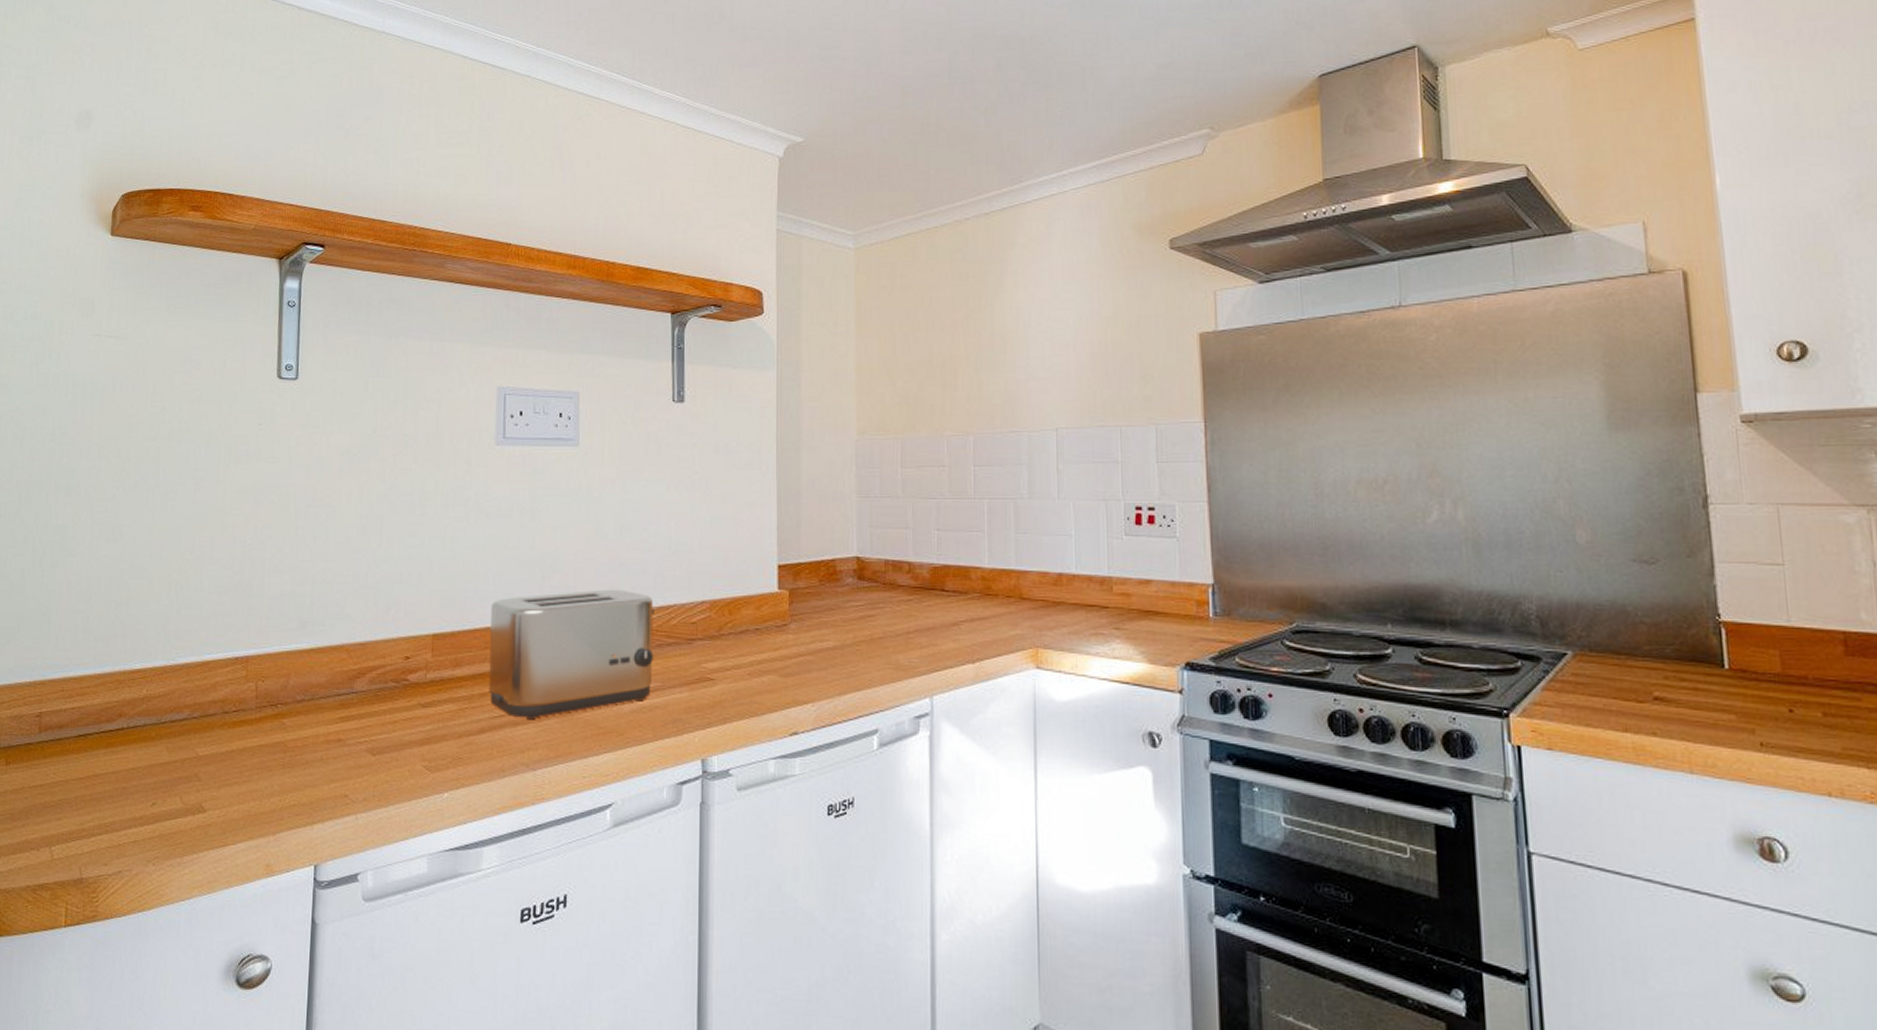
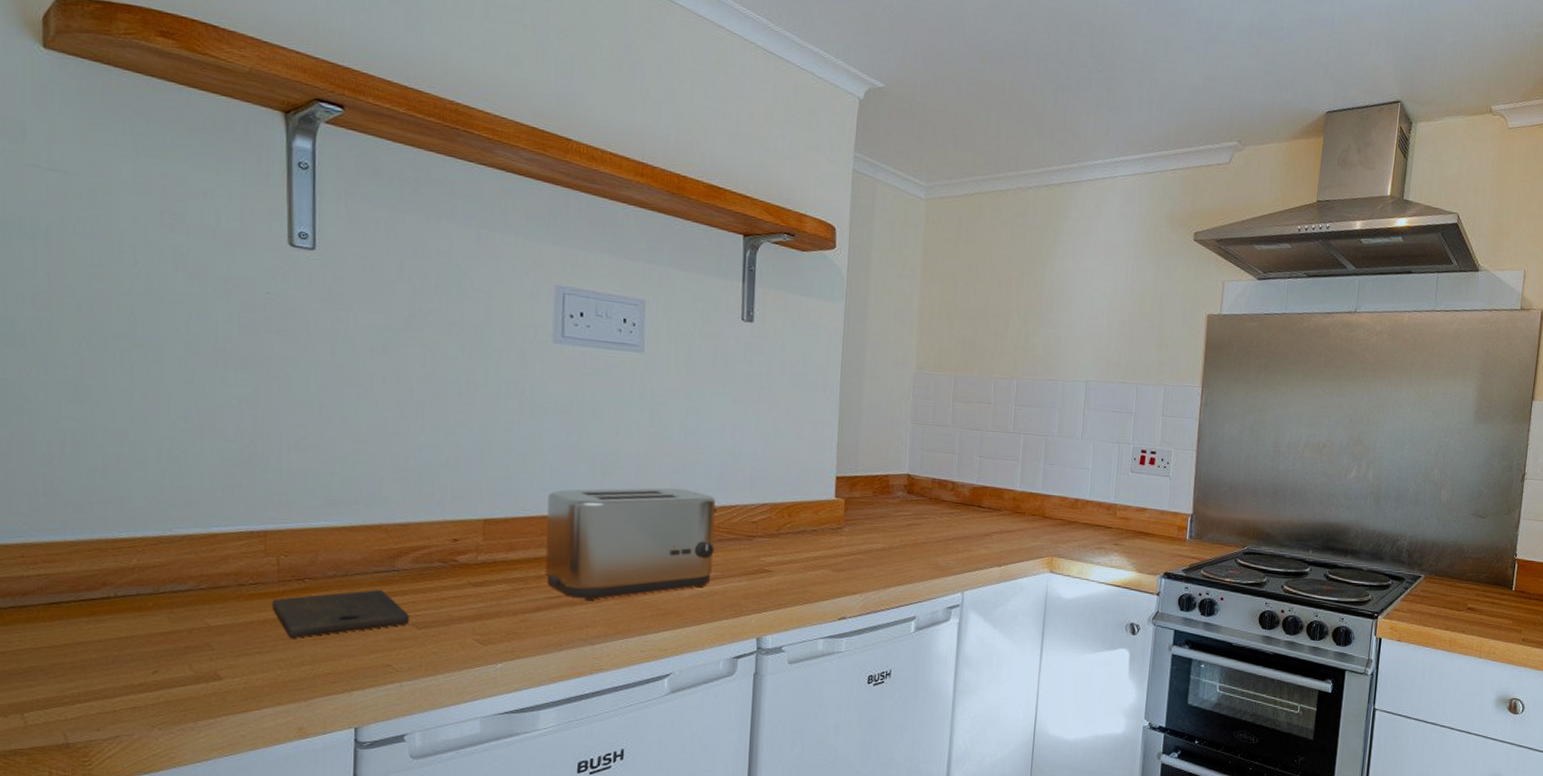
cutting board: none [249,714,365,767] -> present [271,590,409,638]

